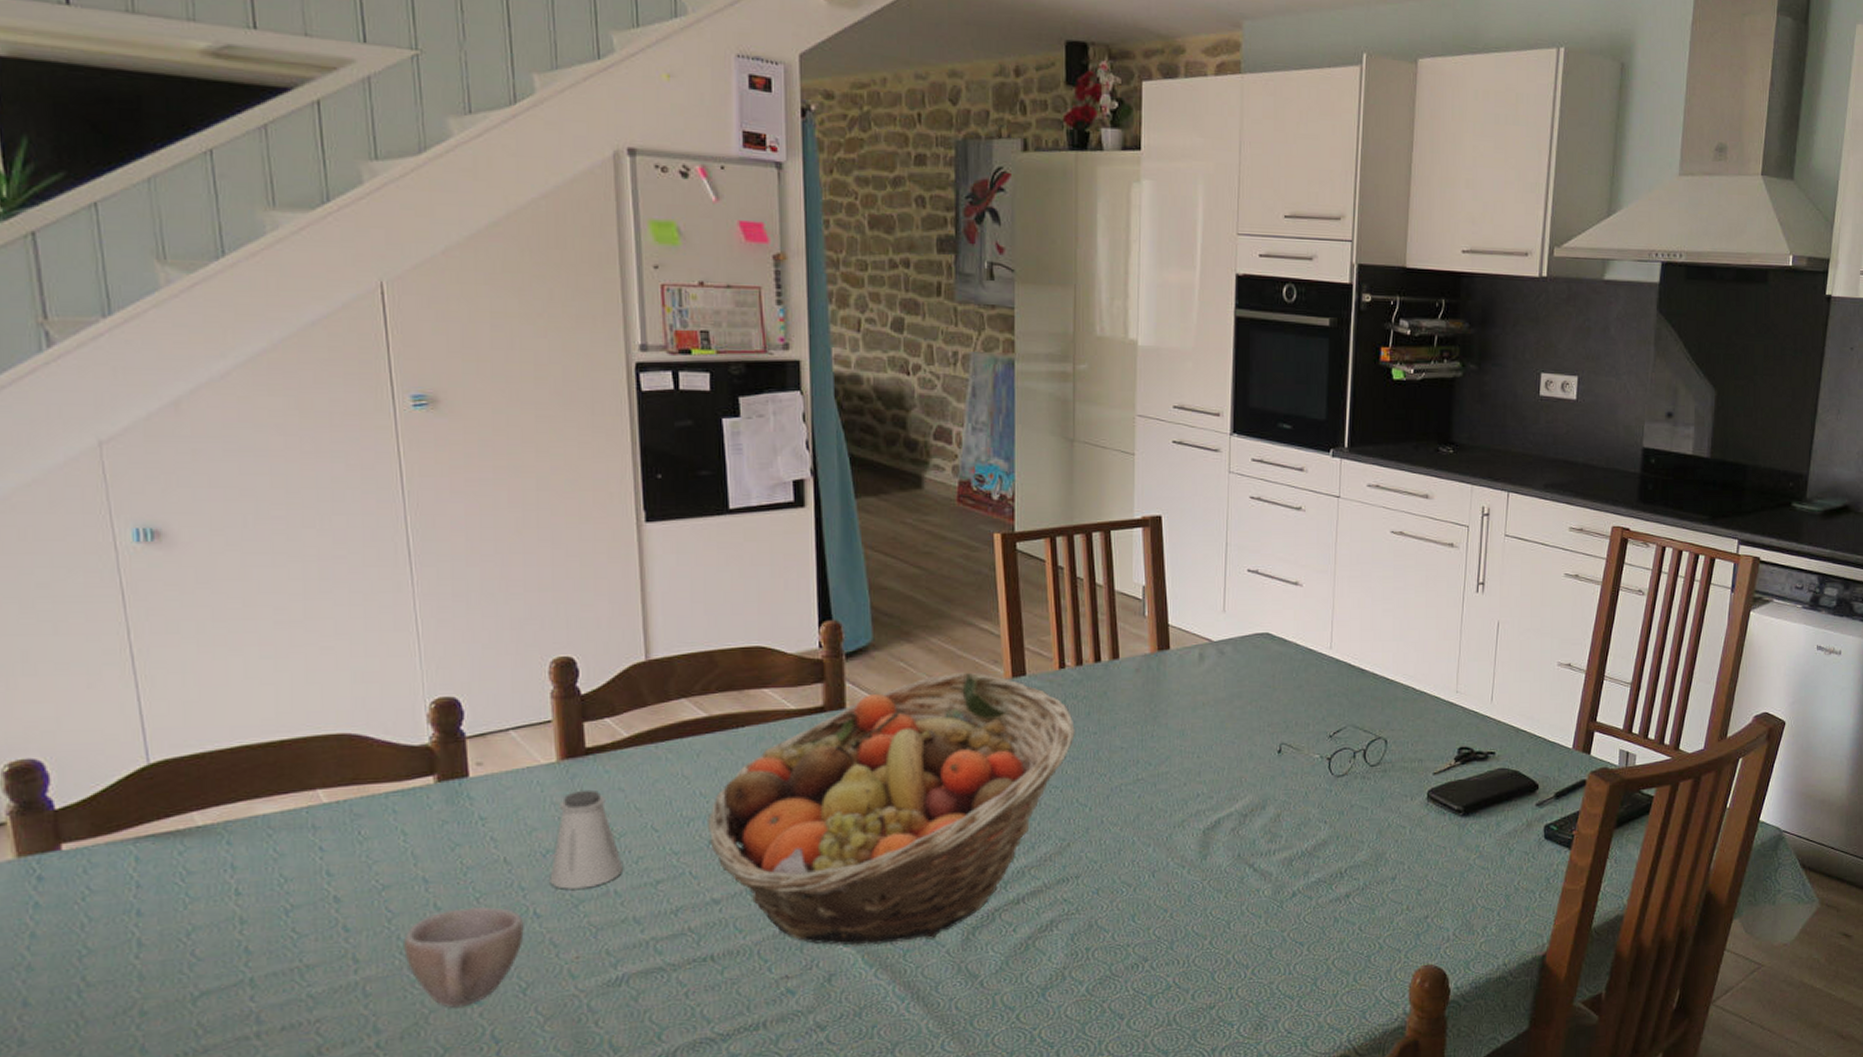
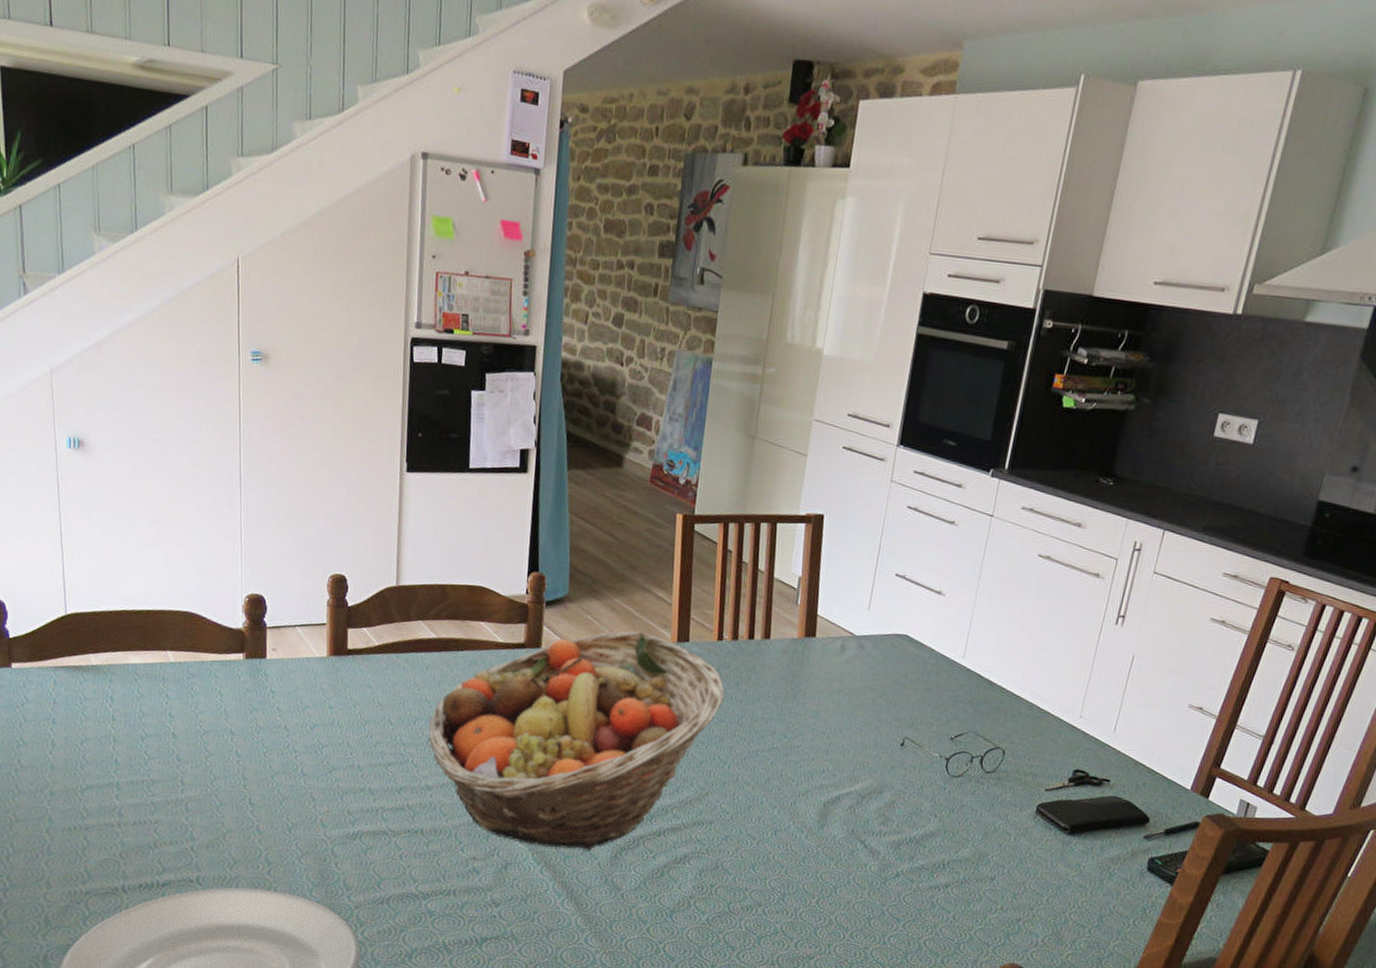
cup: present [404,906,524,1008] -> none [214,758,294,833]
saltshaker: present [549,789,624,889] -> none [314,682,366,760]

